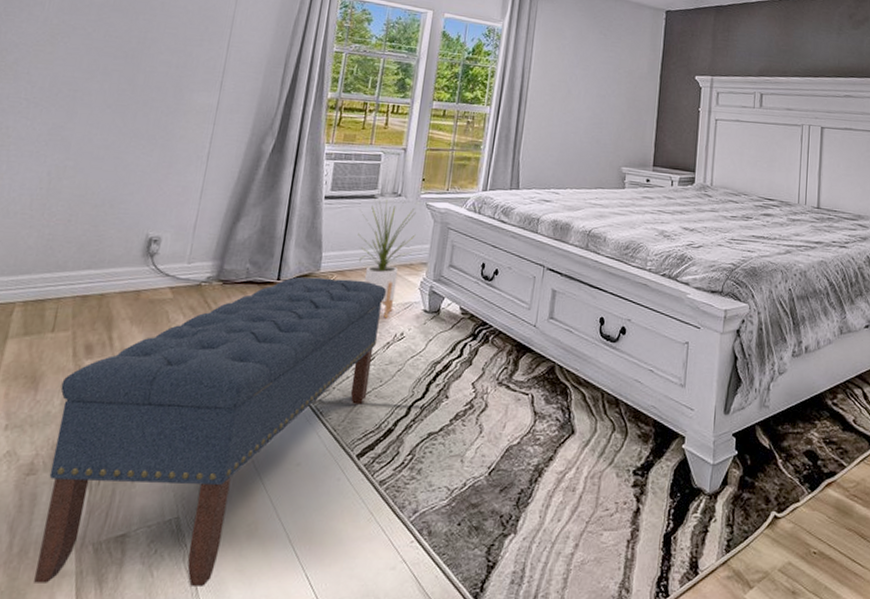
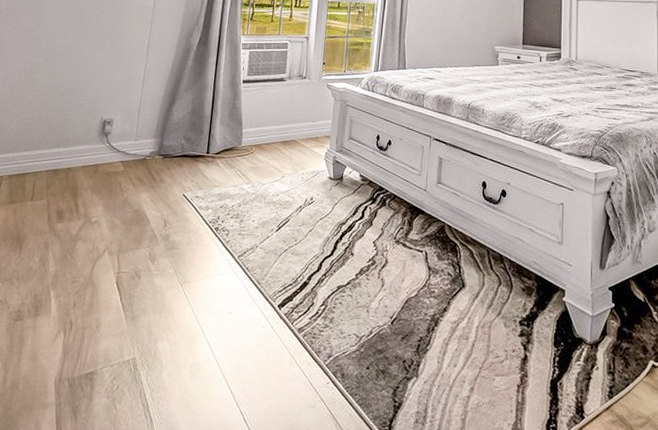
bench: present [34,276,387,588] -> none [23,150,298,420]
house plant: present [358,199,416,318] -> none [271,82,320,185]

